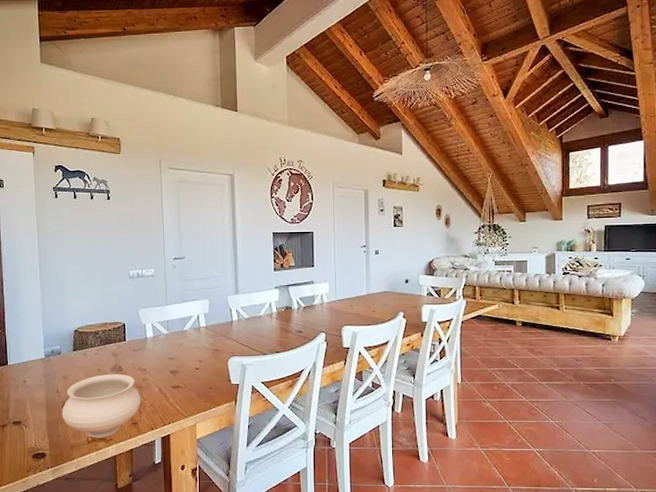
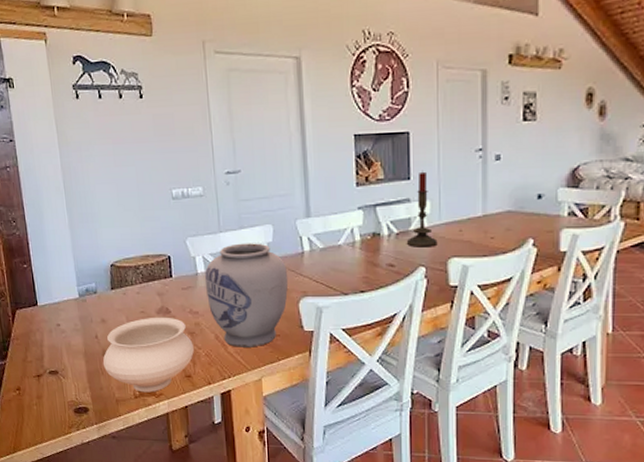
vase: none [153,314,220,398] -> present [205,243,289,348]
candle: none [312,260,334,318] -> present [407,170,438,247]

